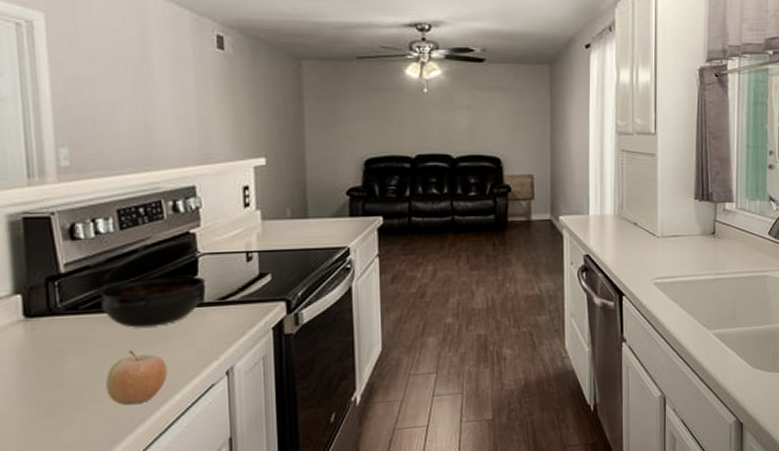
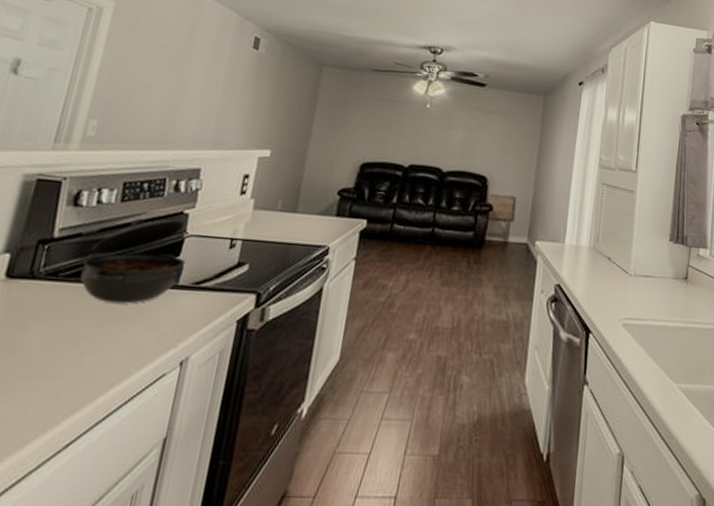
fruit: present [106,349,168,406] -> none [57,325,125,386]

